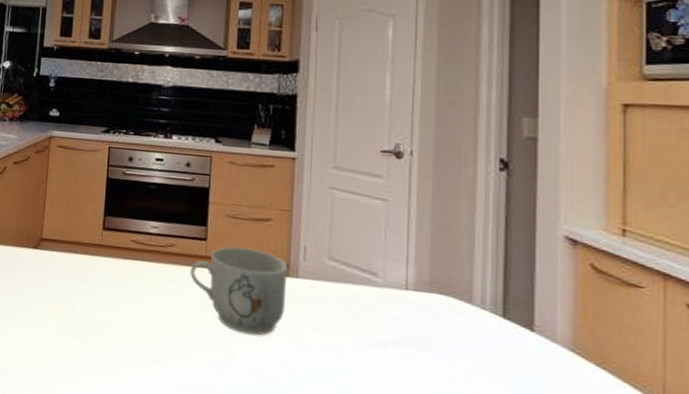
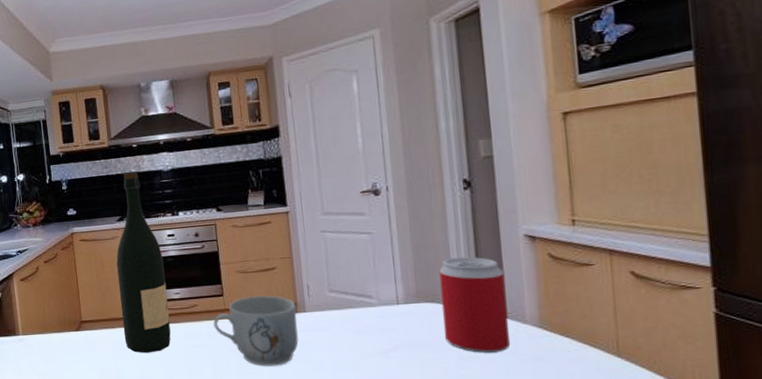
wine bottle: none [86,79,147,291] -> present [116,170,171,353]
beverage can: none [456,246,536,372] -> present [439,256,510,353]

